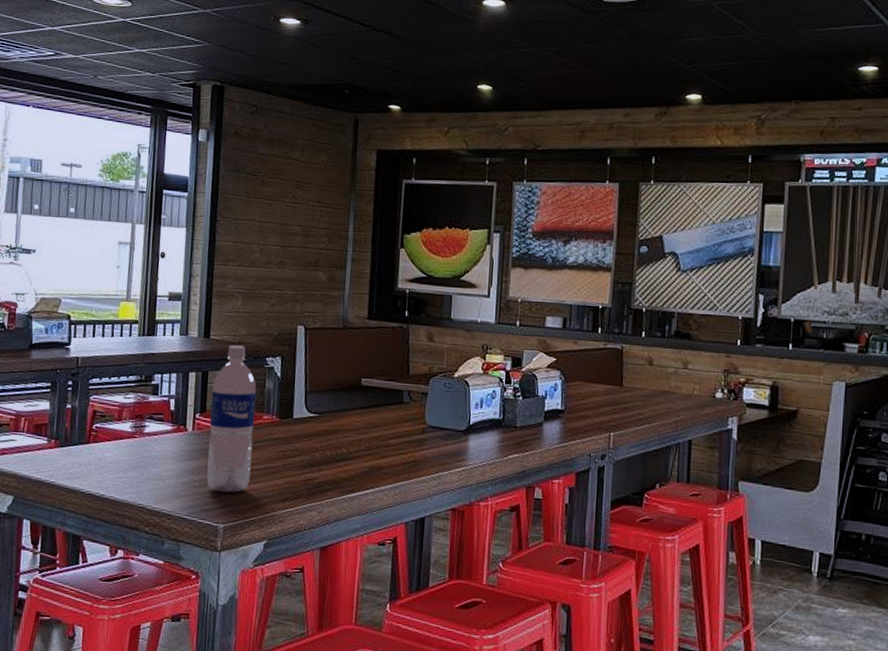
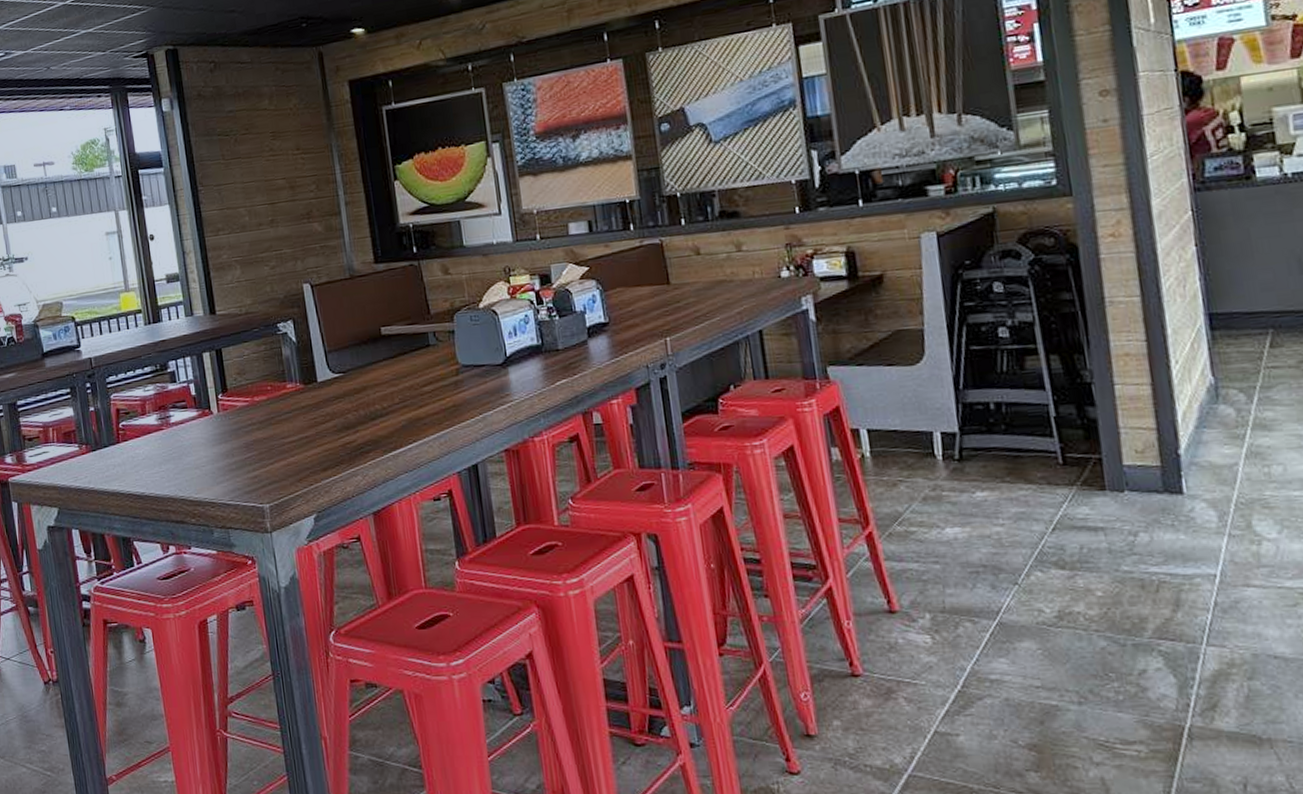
water bottle: present [206,345,257,493] -> none [228,316,287,472]

